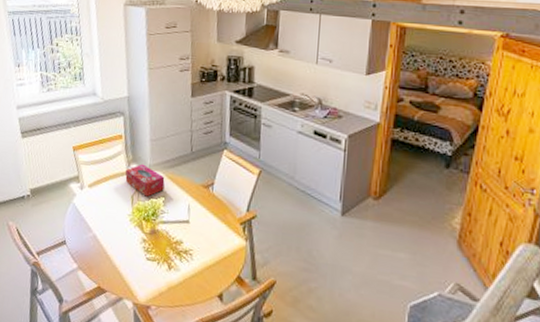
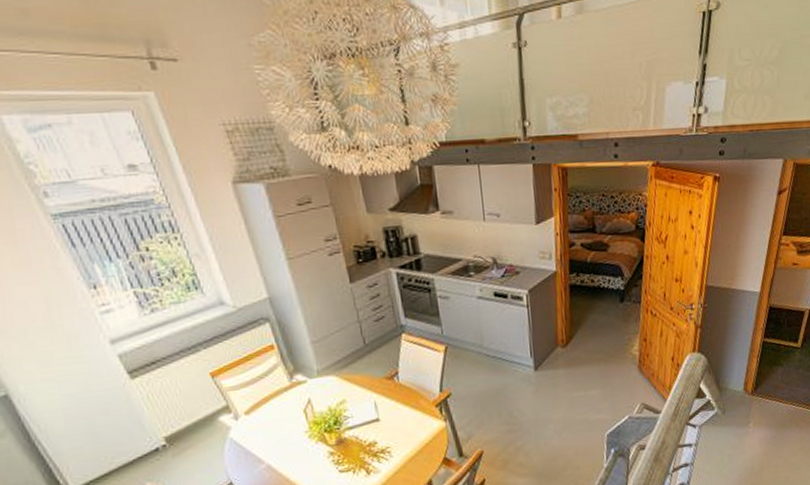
tissue box: present [125,164,165,197] -> none [288,371,342,407]

